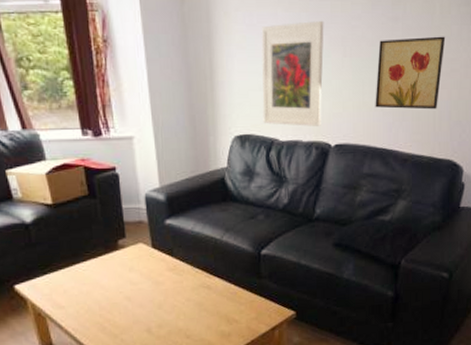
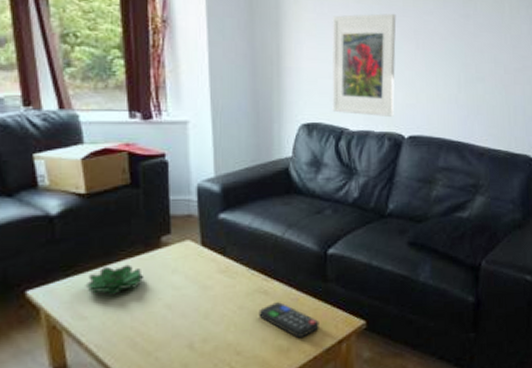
succulent plant: none [60,264,107,289] -> present [85,264,144,295]
remote control: none [203,295,255,326] -> present [259,302,319,339]
wall art: present [375,36,446,110] -> none [449,34,516,104]

